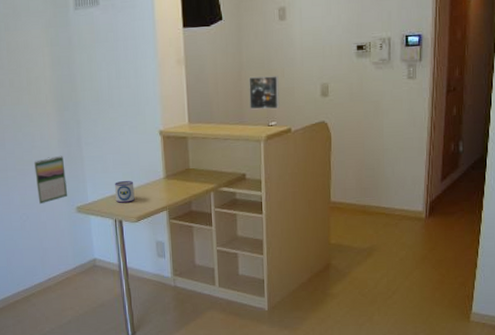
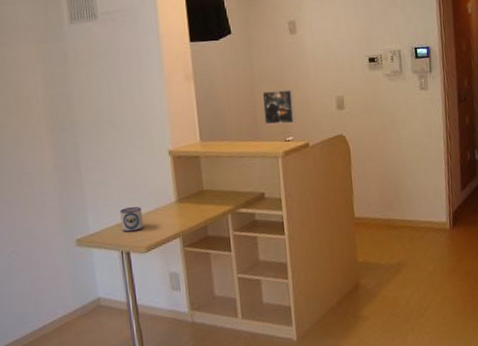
calendar: present [34,155,67,205] -> none [24,182,65,240]

